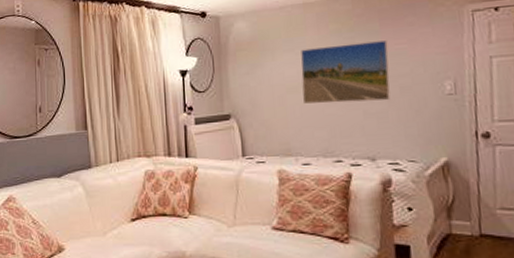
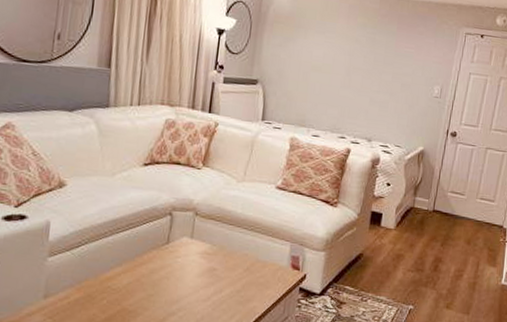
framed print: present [301,40,391,104] -> none [324,34,400,93]

